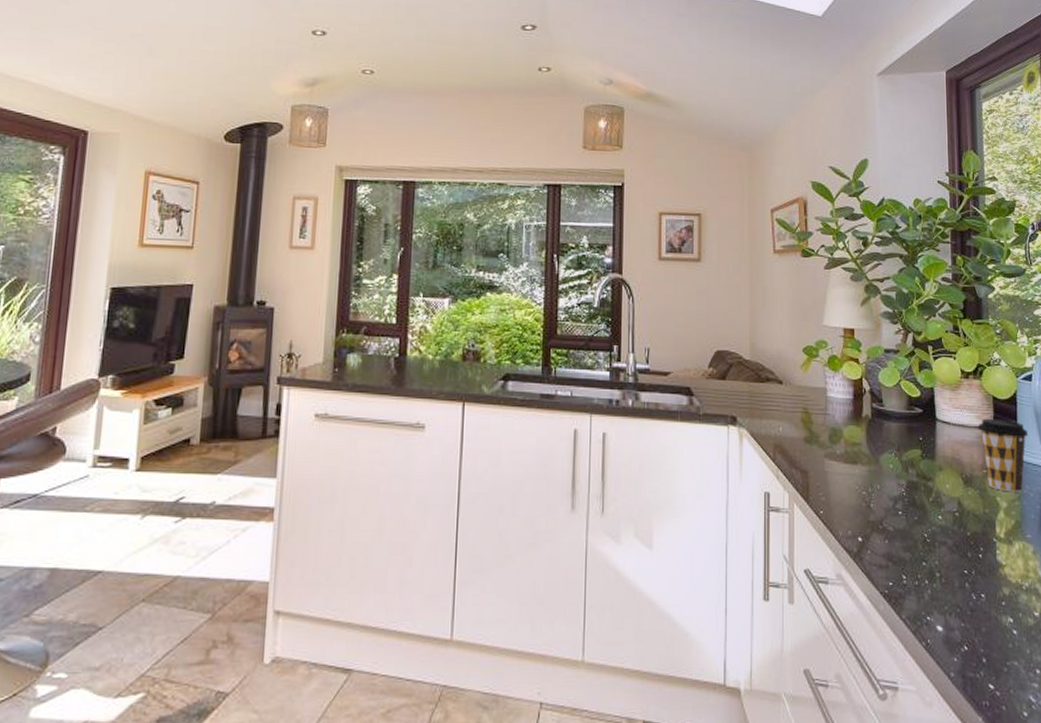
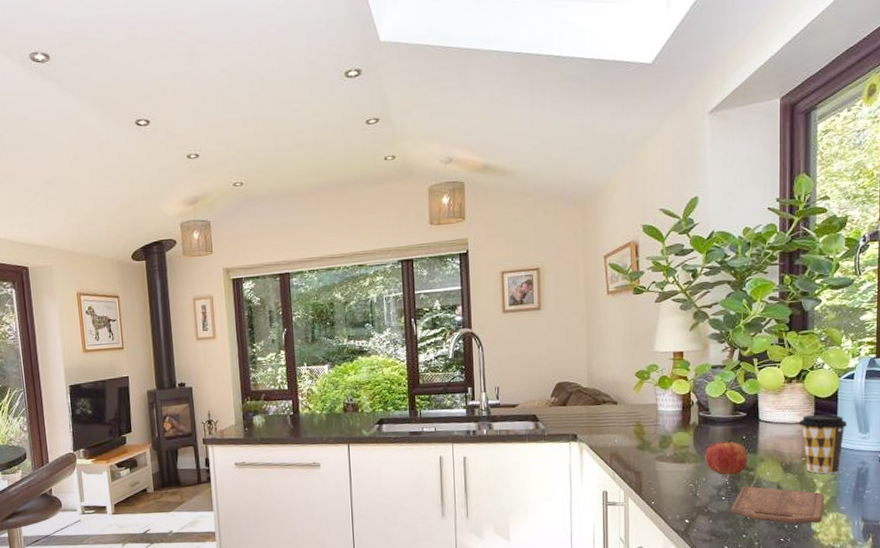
fruit: none [879,439,925,484] -> present [706,439,747,475]
cutting board: none [908,500,1009,553] -> present [731,486,825,525]

